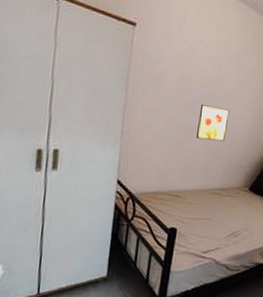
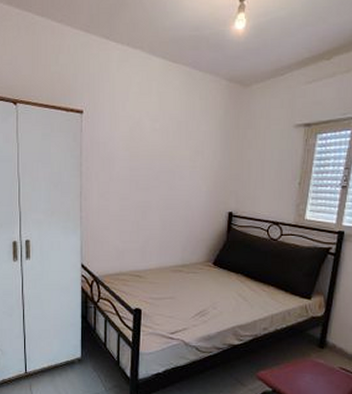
wall art: present [195,104,230,142] -> none [150,179,183,216]

